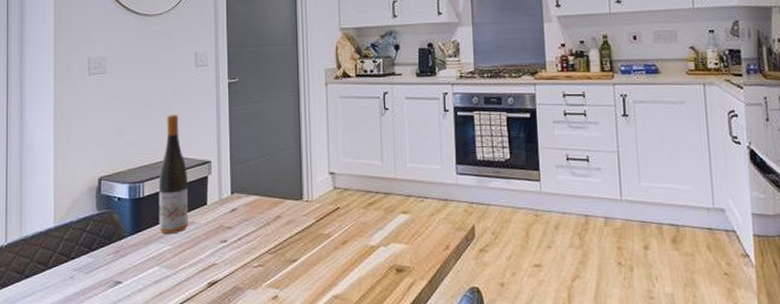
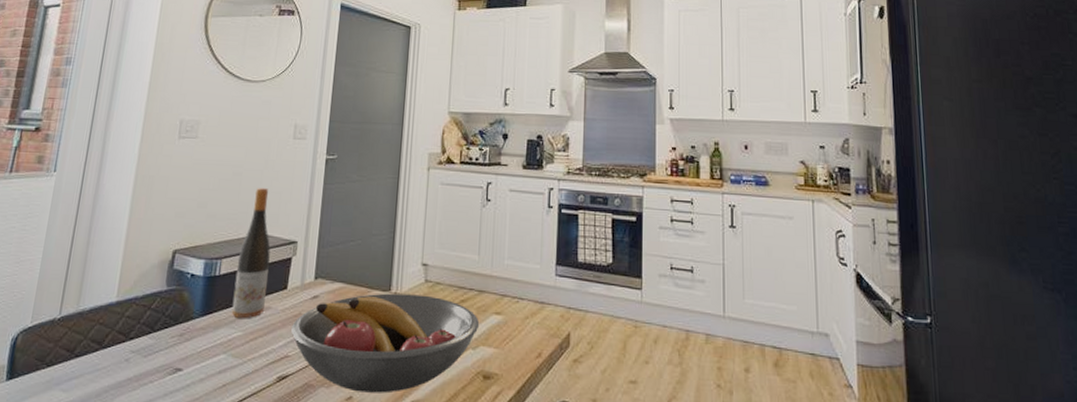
fruit bowl: none [215,201,389,291] -> present [291,293,480,393]

